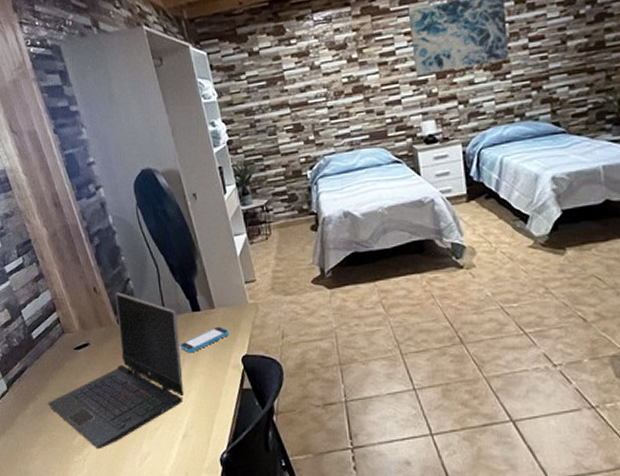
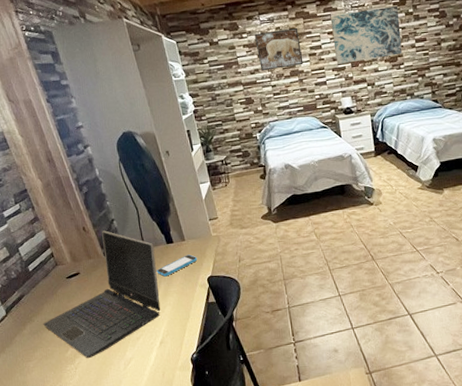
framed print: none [306,27,371,88] -> present [255,27,304,71]

